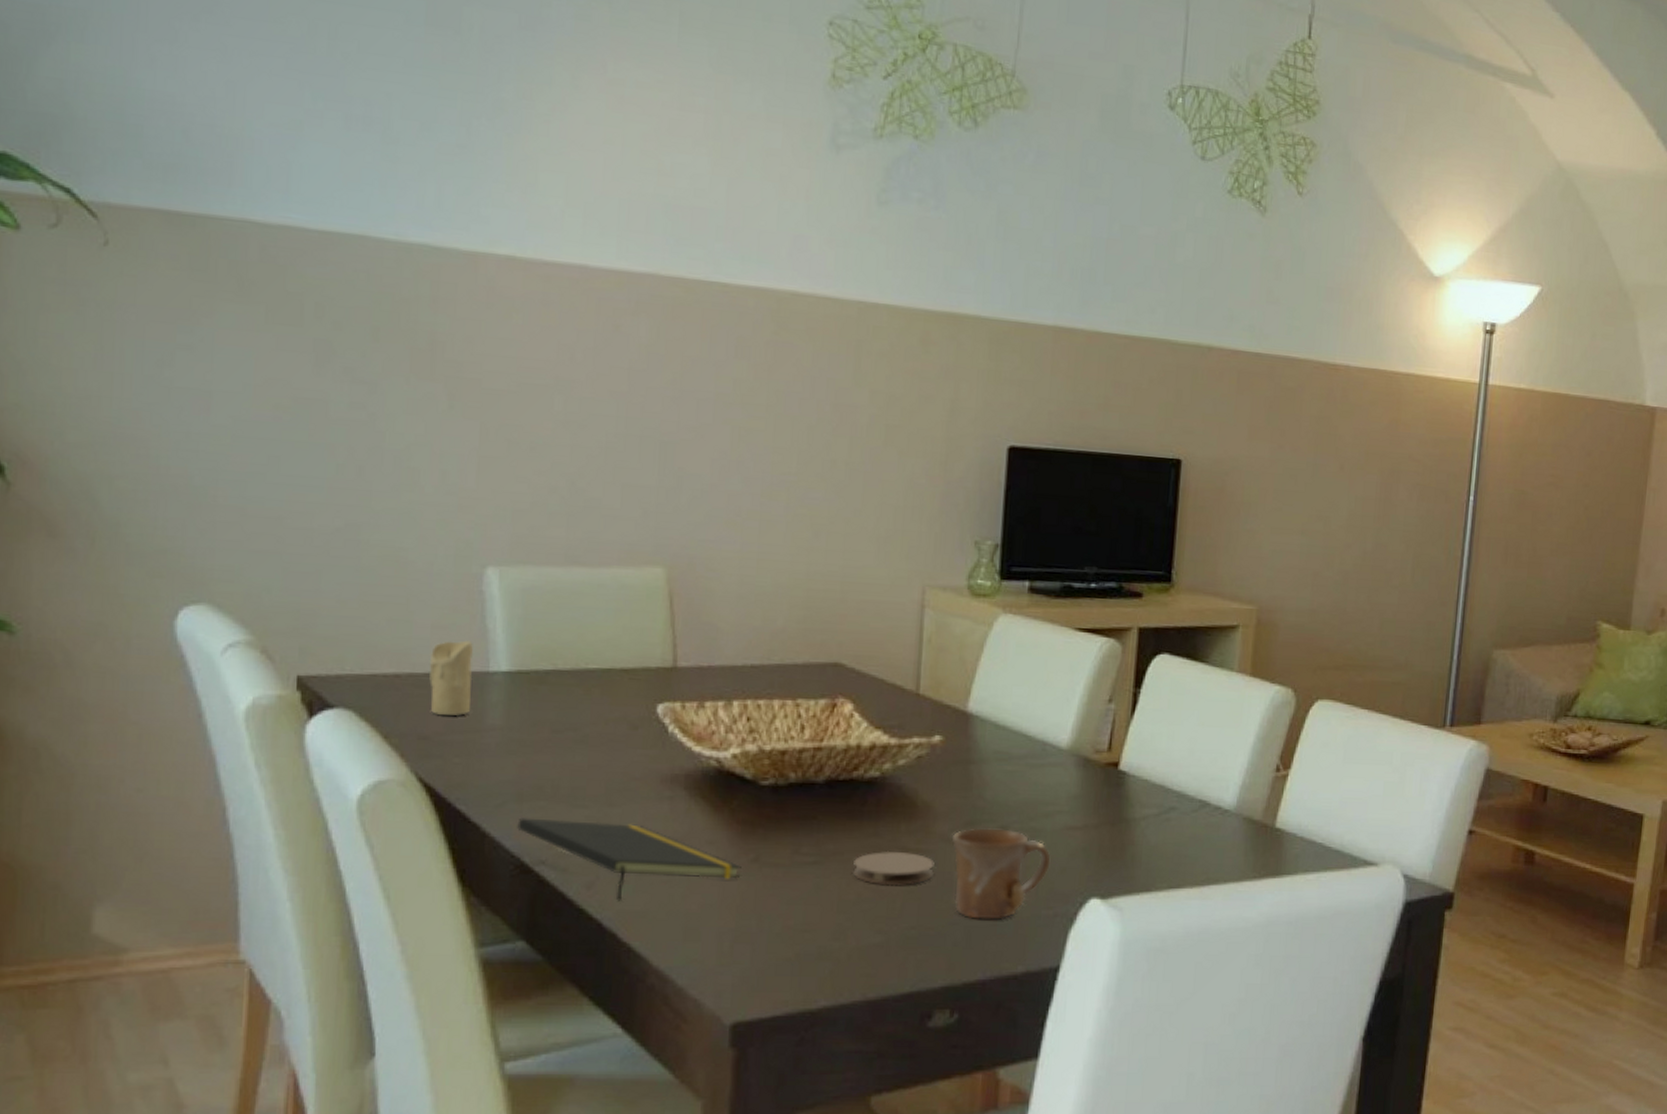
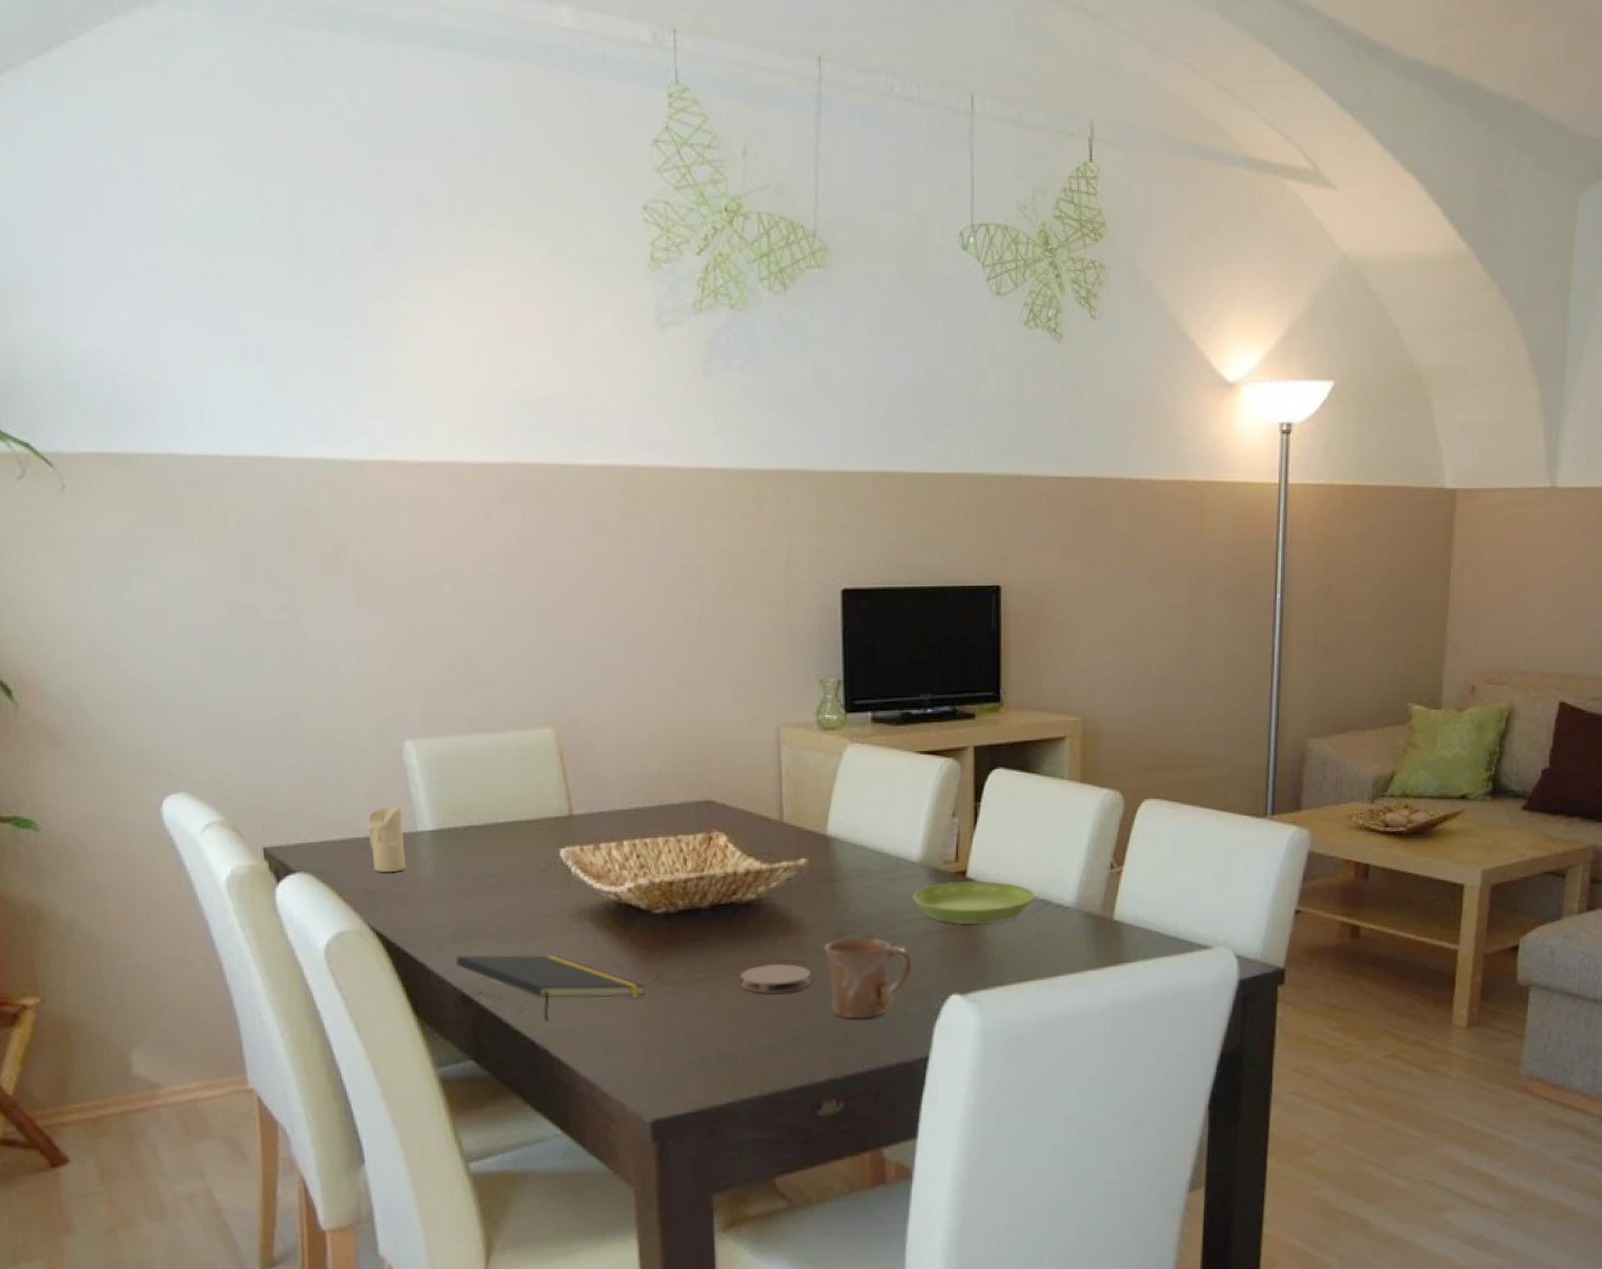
saucer: none [1057,773,1193,823] -> present [912,880,1035,924]

